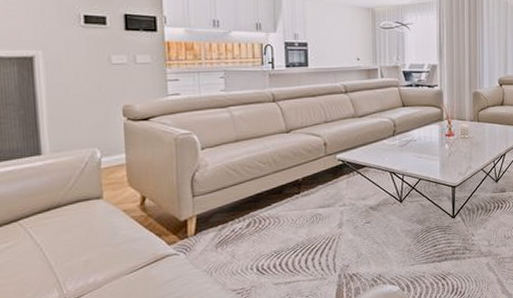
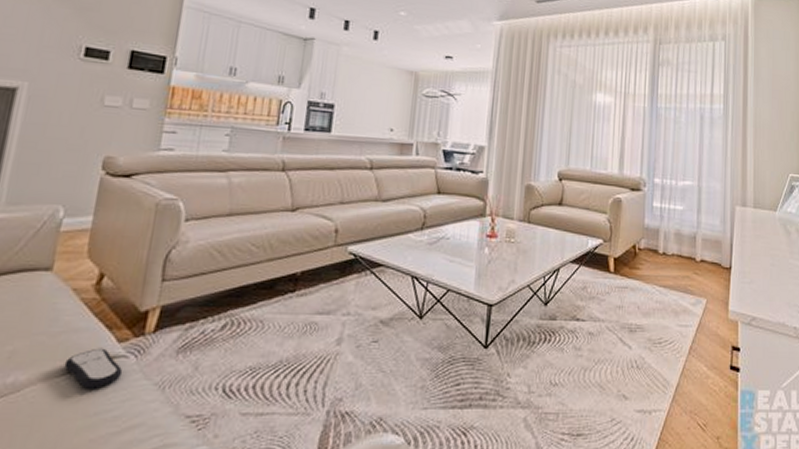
remote control: none [130,250,177,280] -> present [64,348,123,389]

